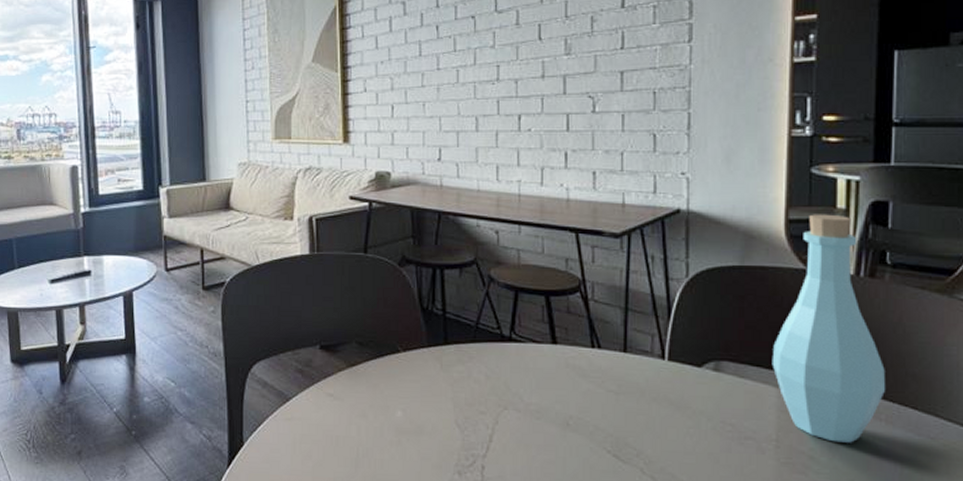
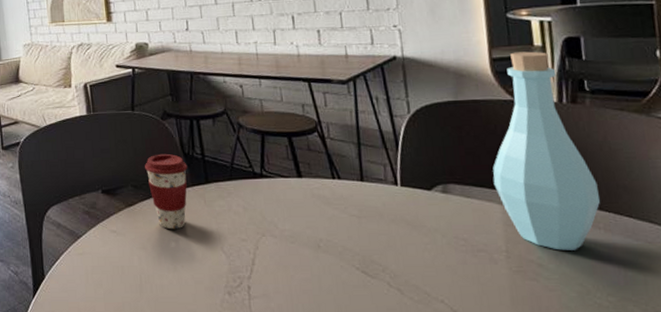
coffee cup: none [374,306,425,397] -> present [145,153,188,230]

